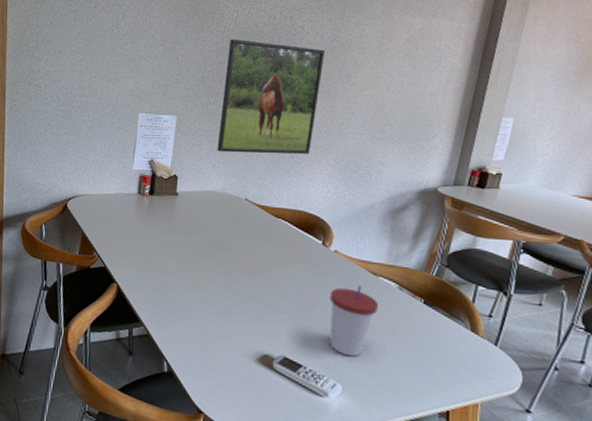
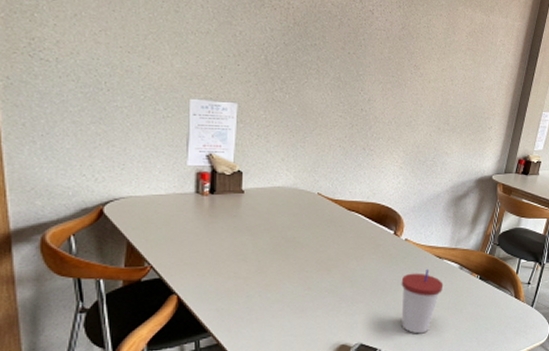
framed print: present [217,38,326,154] -> none [285,17,395,146]

